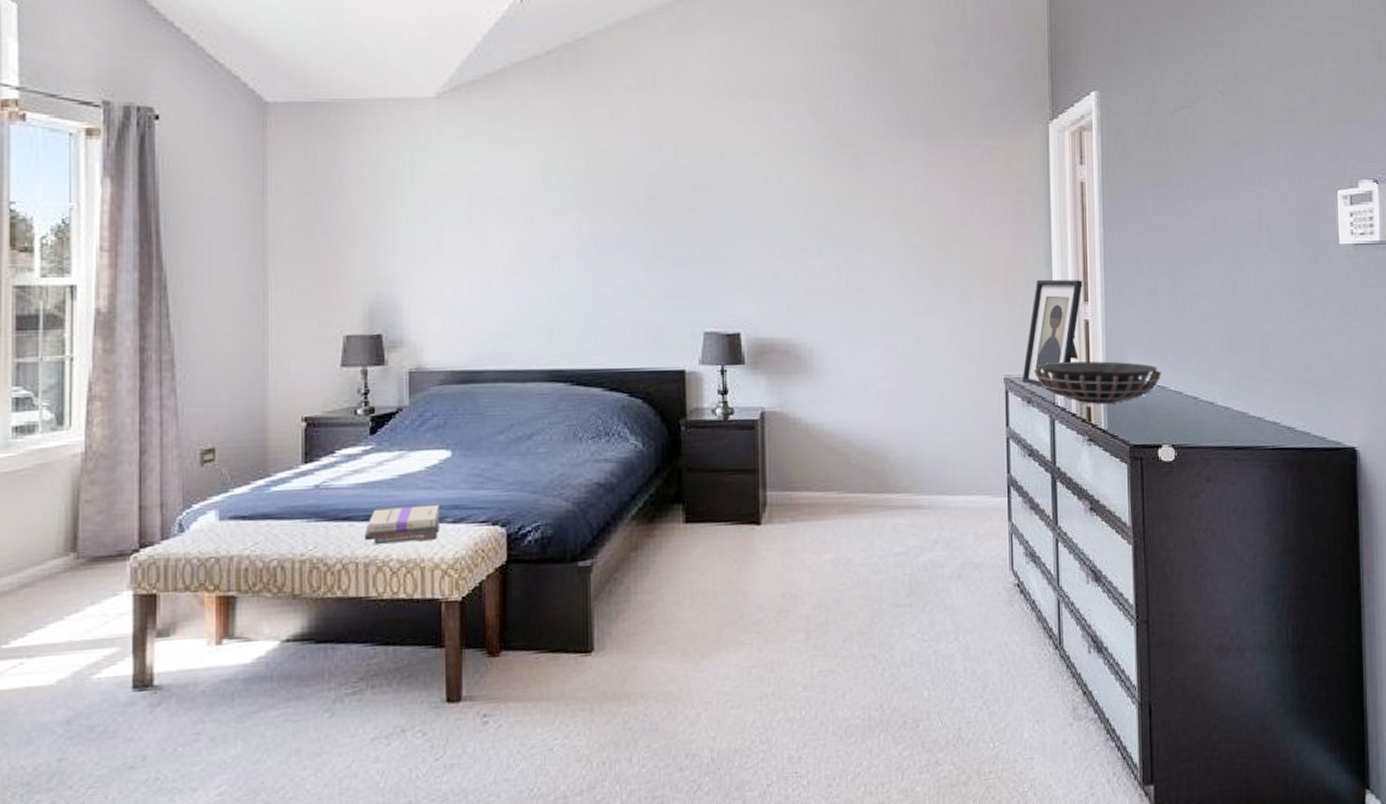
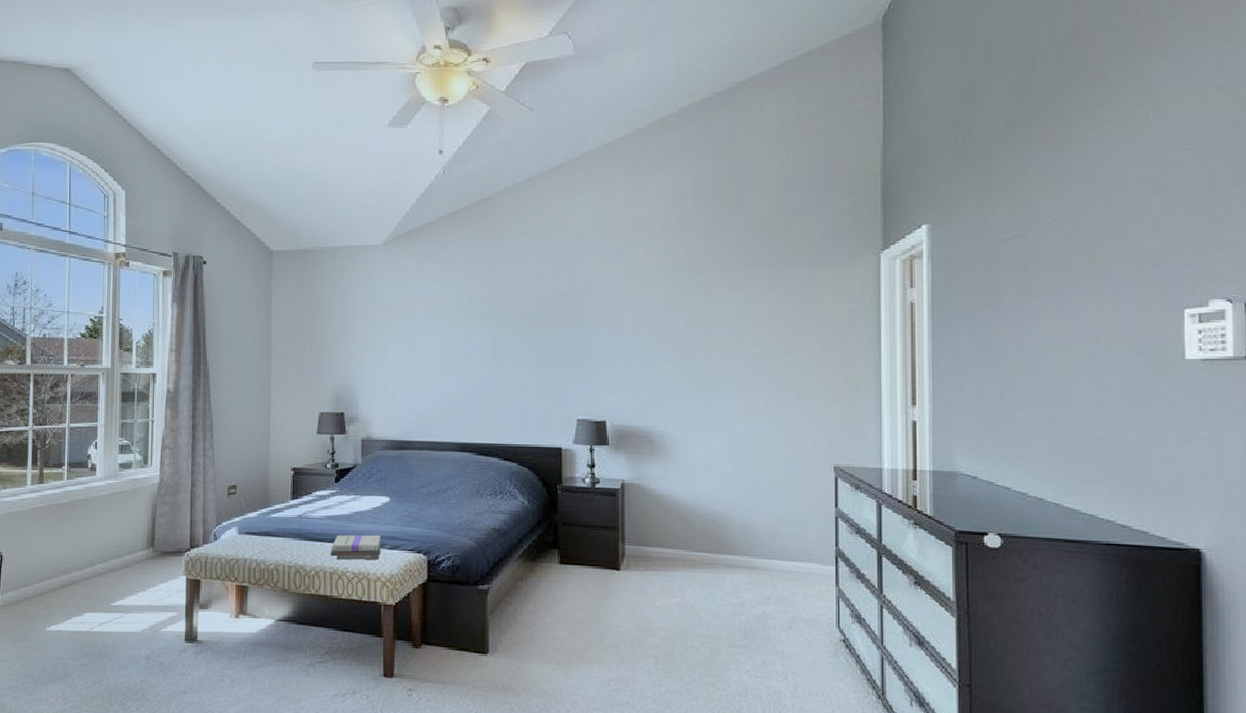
picture frame: present [1022,279,1083,388] -> none [851,385,911,477]
decorative bowl: present [1034,361,1162,404] -> none [862,455,989,494]

